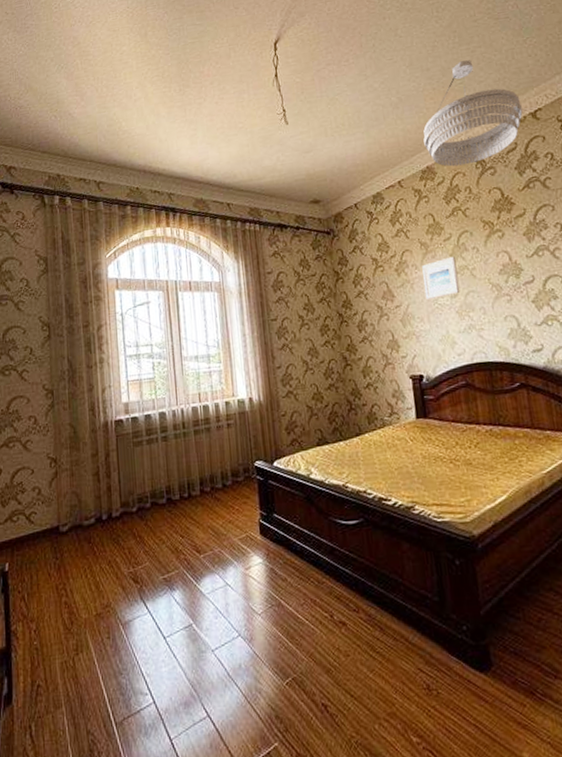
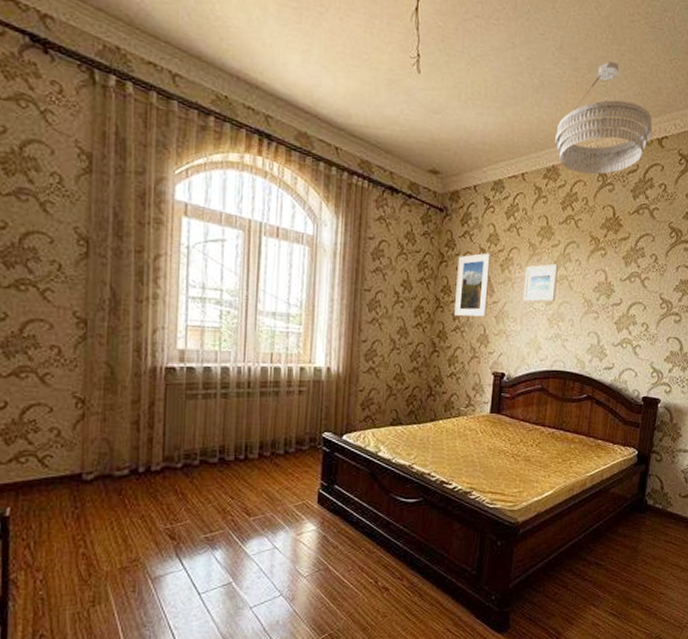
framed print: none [352,261,392,328] -> present [454,252,492,317]

